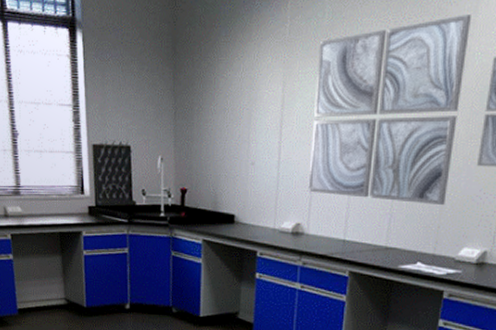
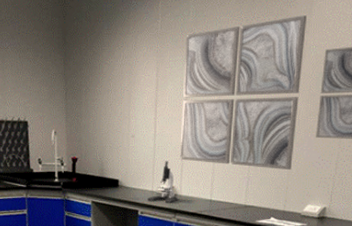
microscope: none [268,193,306,243] -> present [148,161,179,203]

